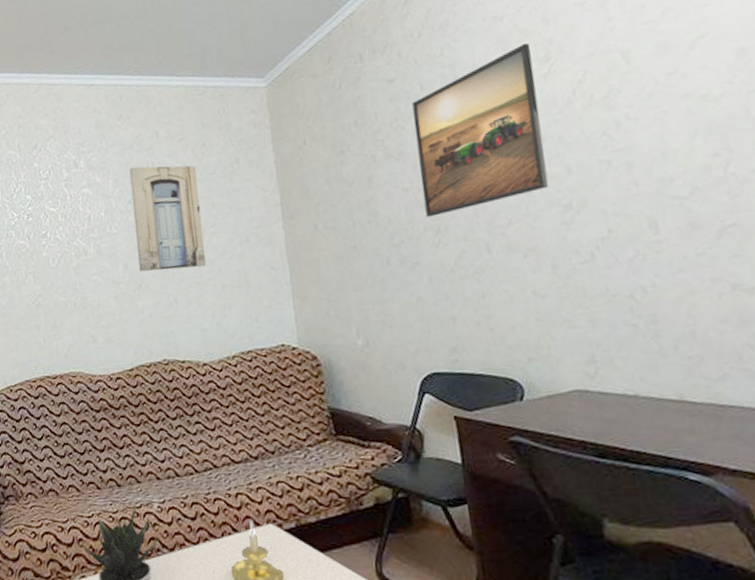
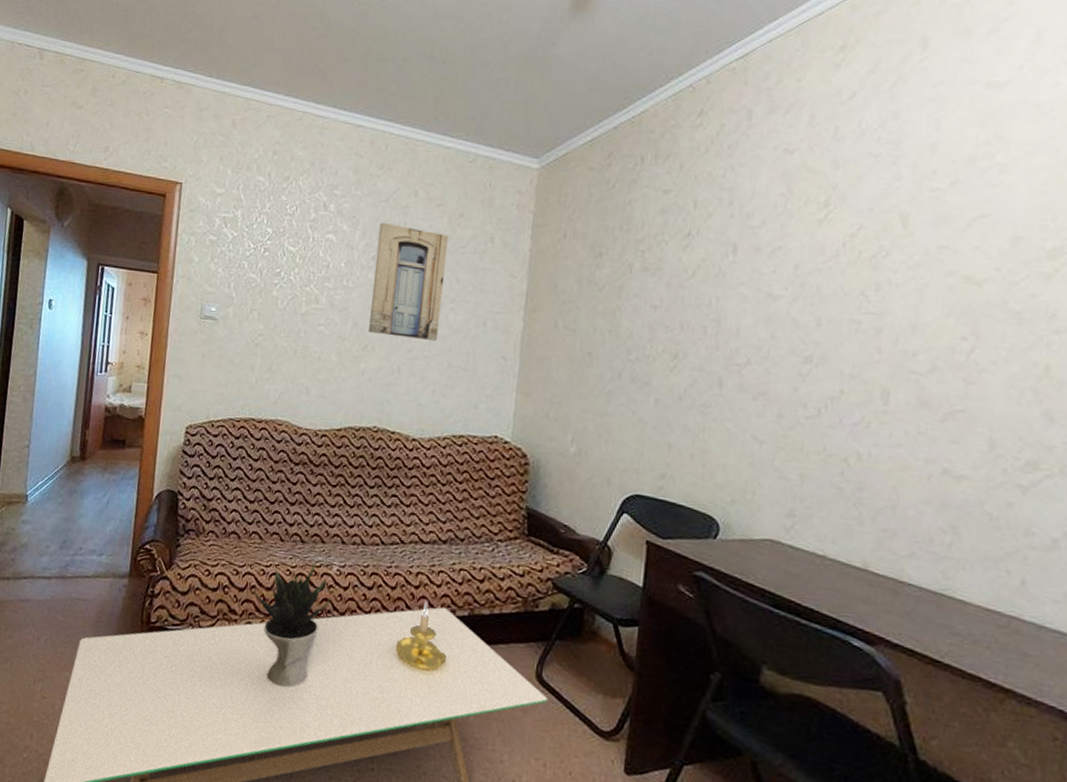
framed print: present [412,43,549,217] -> none [668,182,814,340]

